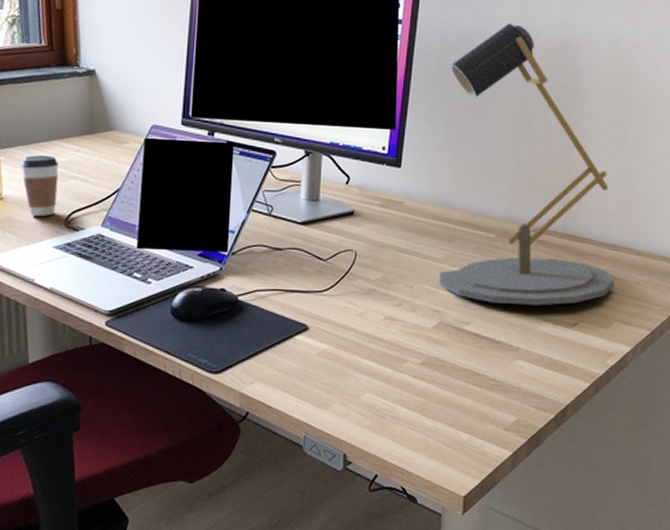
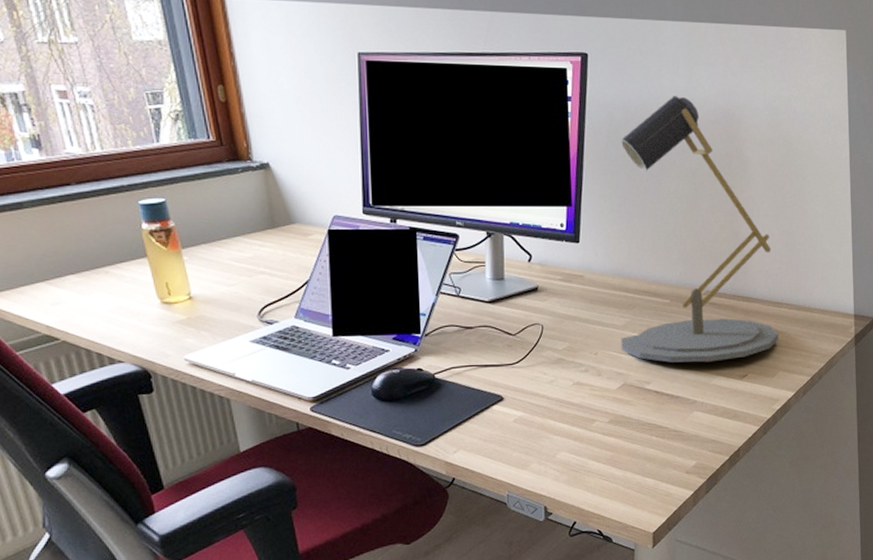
coffee cup: present [20,154,59,216] -> none [205,252,247,313]

